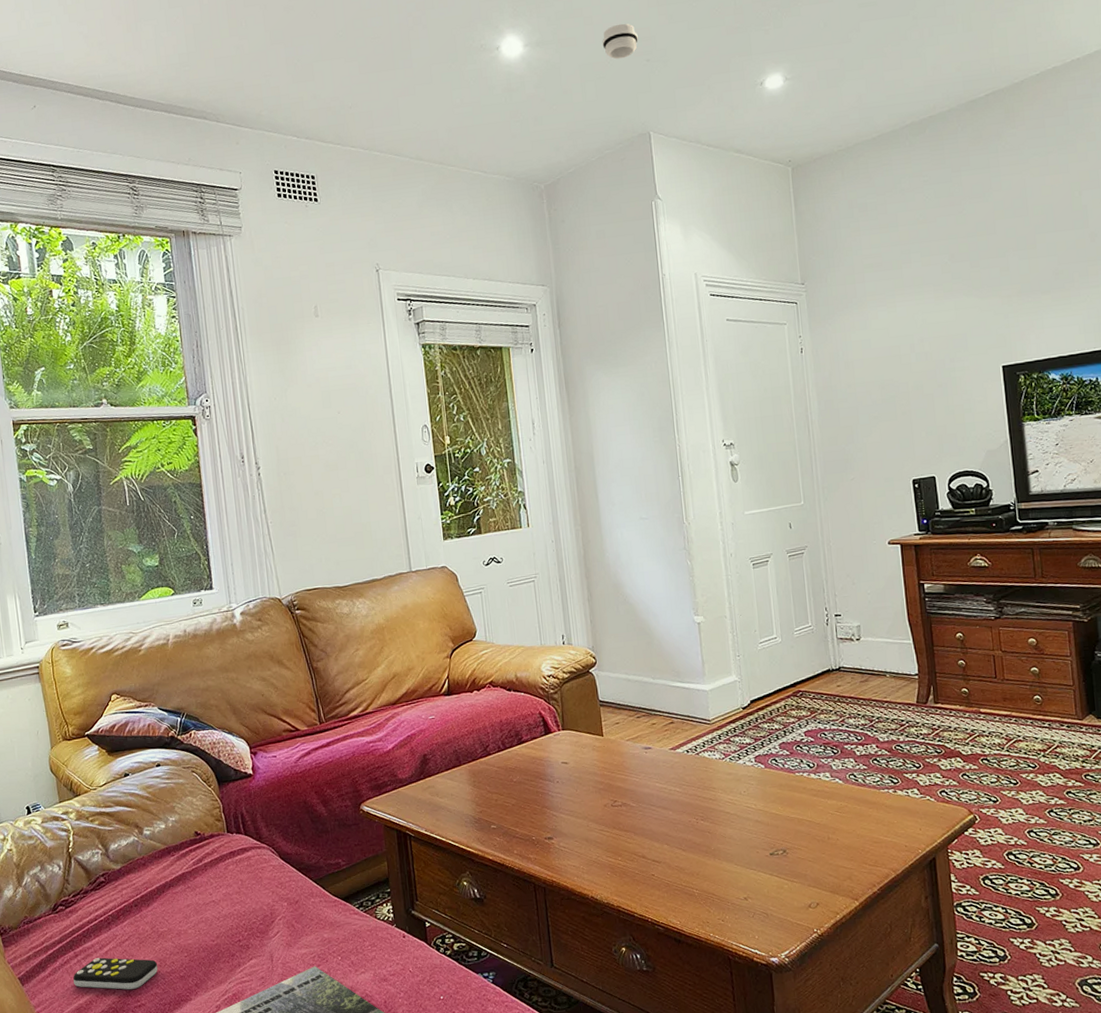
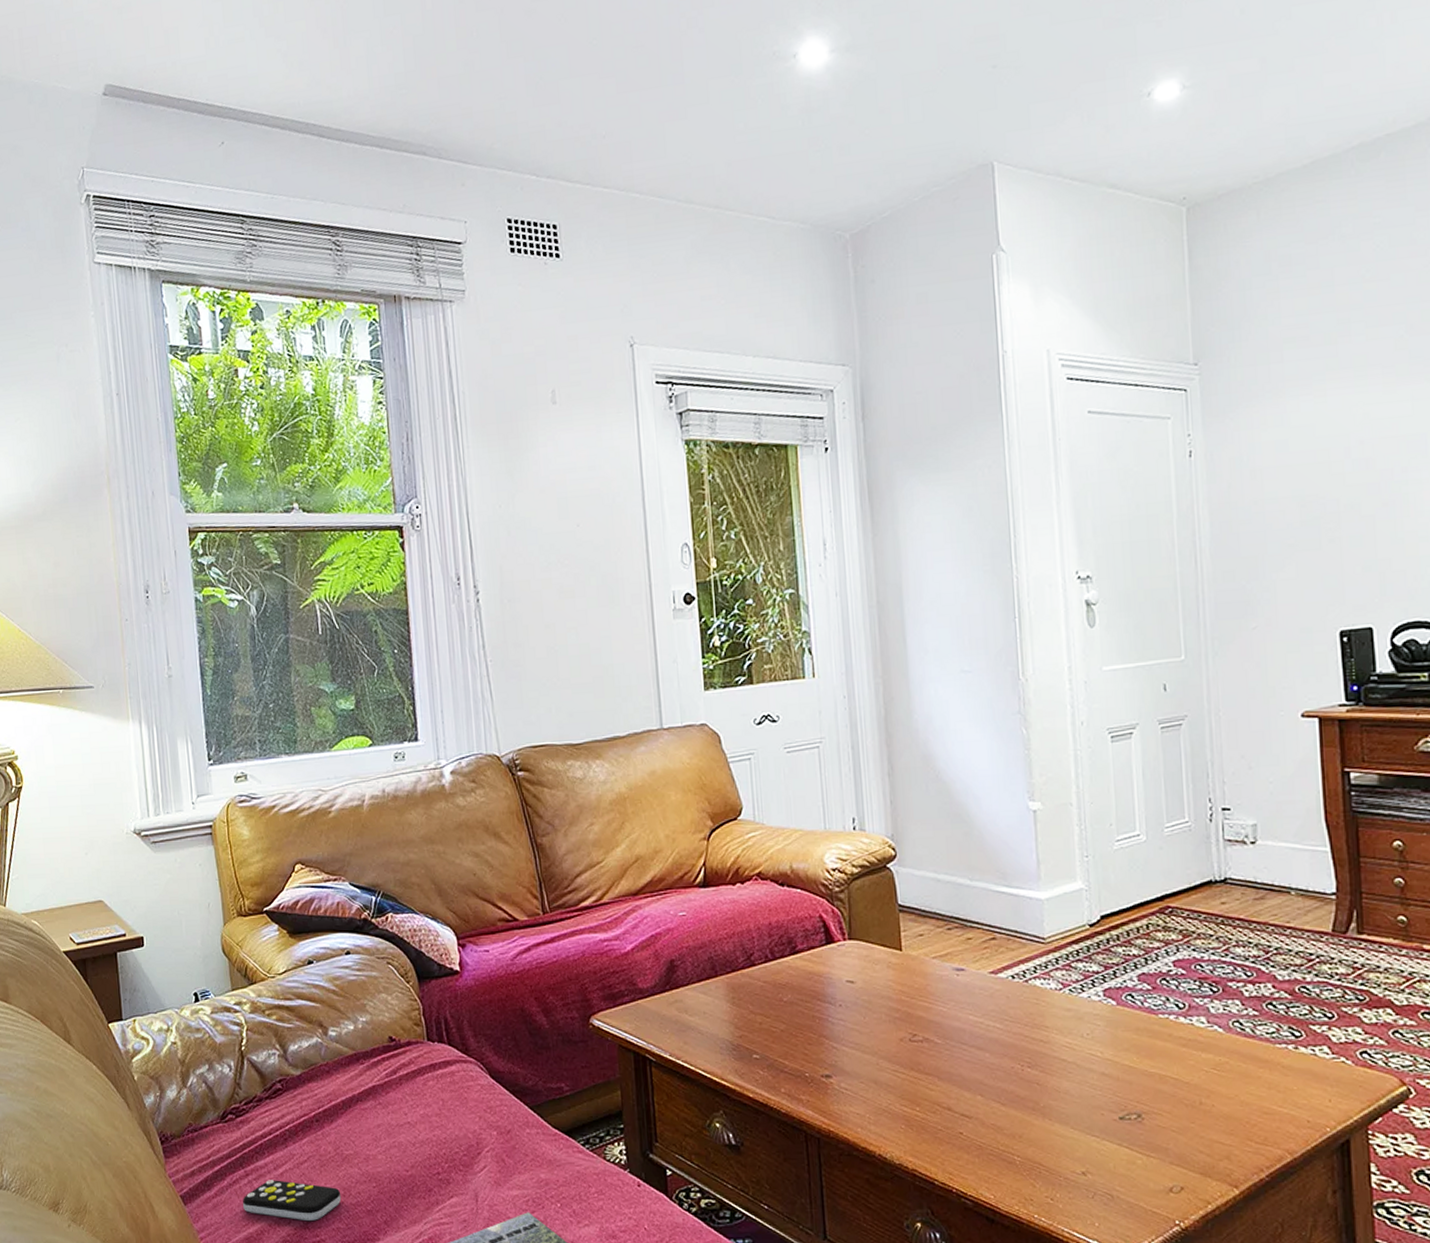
smoke detector: present [602,23,638,59] -> none [933,18,982,67]

